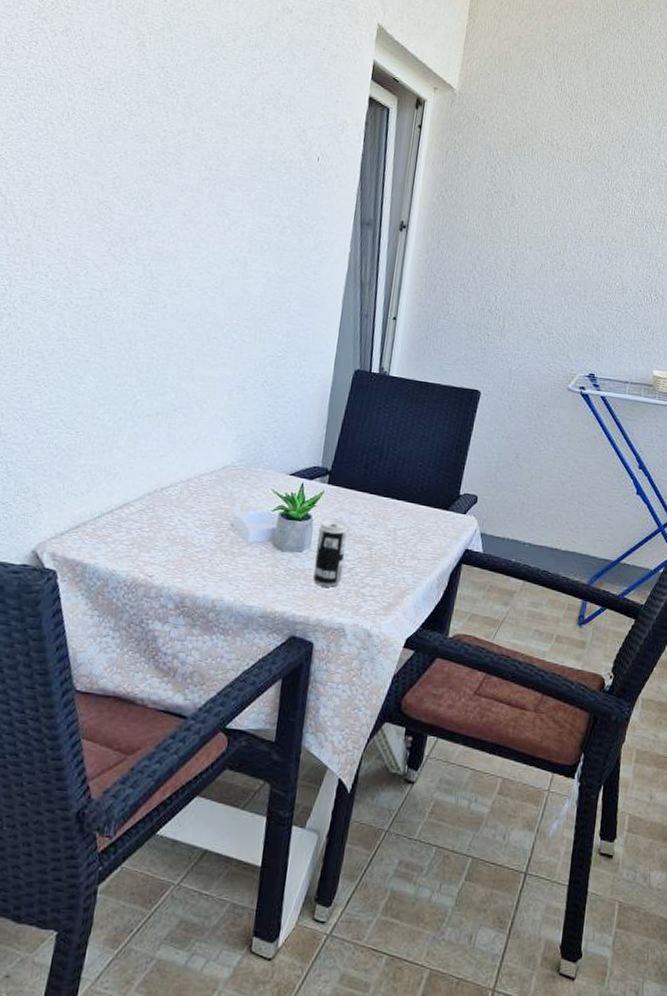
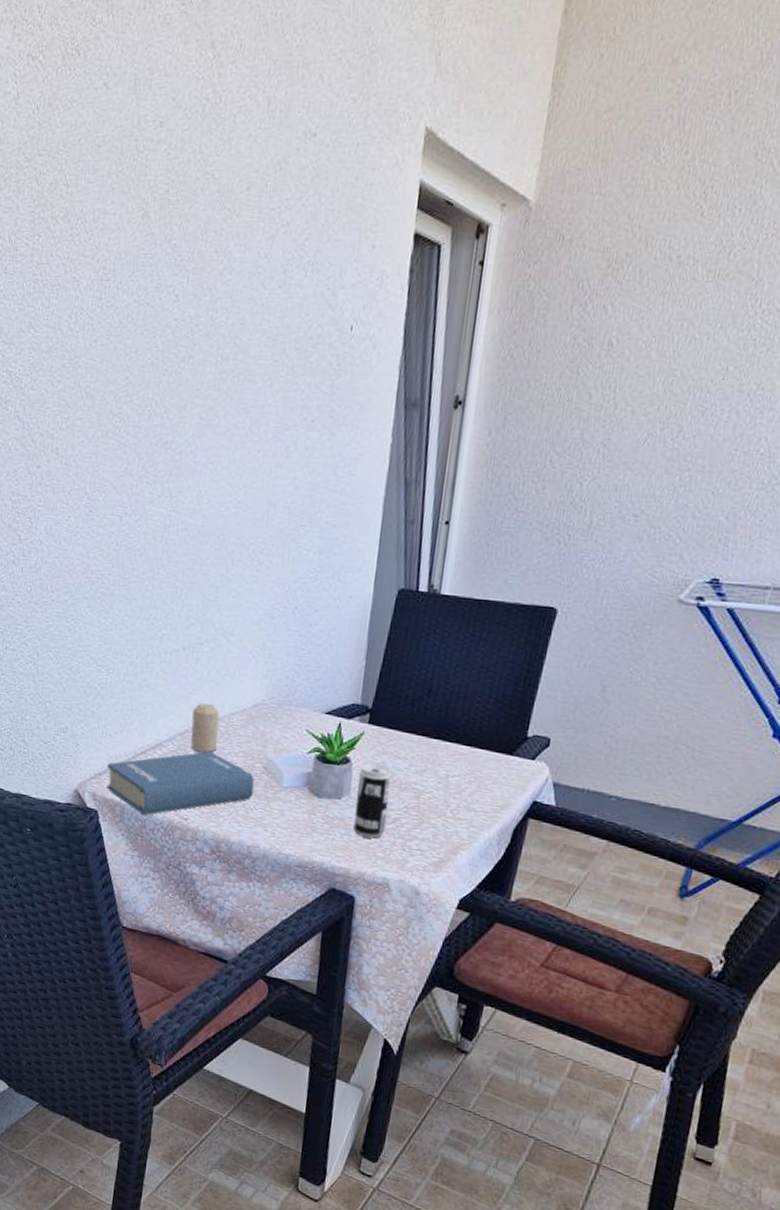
book: none [68,509,221,575] -> present [107,750,254,816]
candle: none [159,464,190,511] -> present [191,703,220,753]

